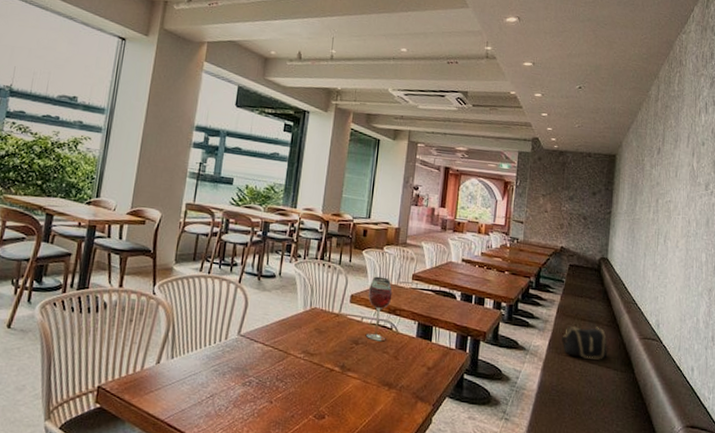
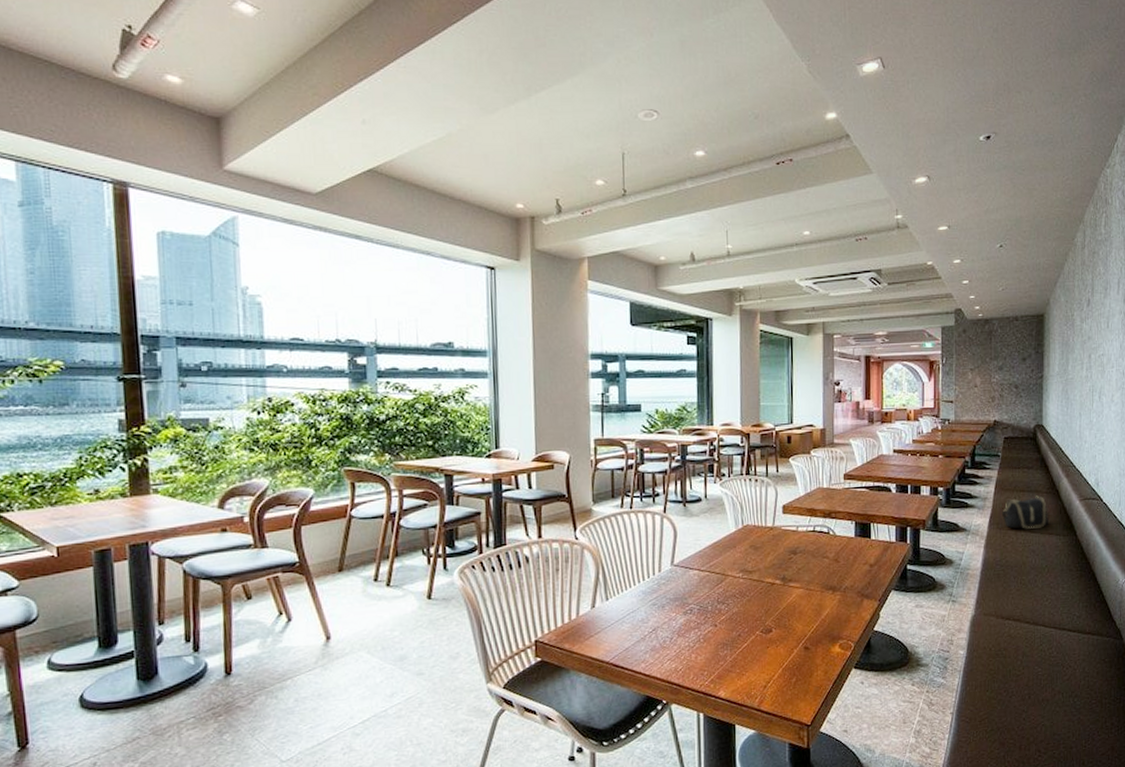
wineglass: present [365,276,393,342] -> none [800,482,826,548]

